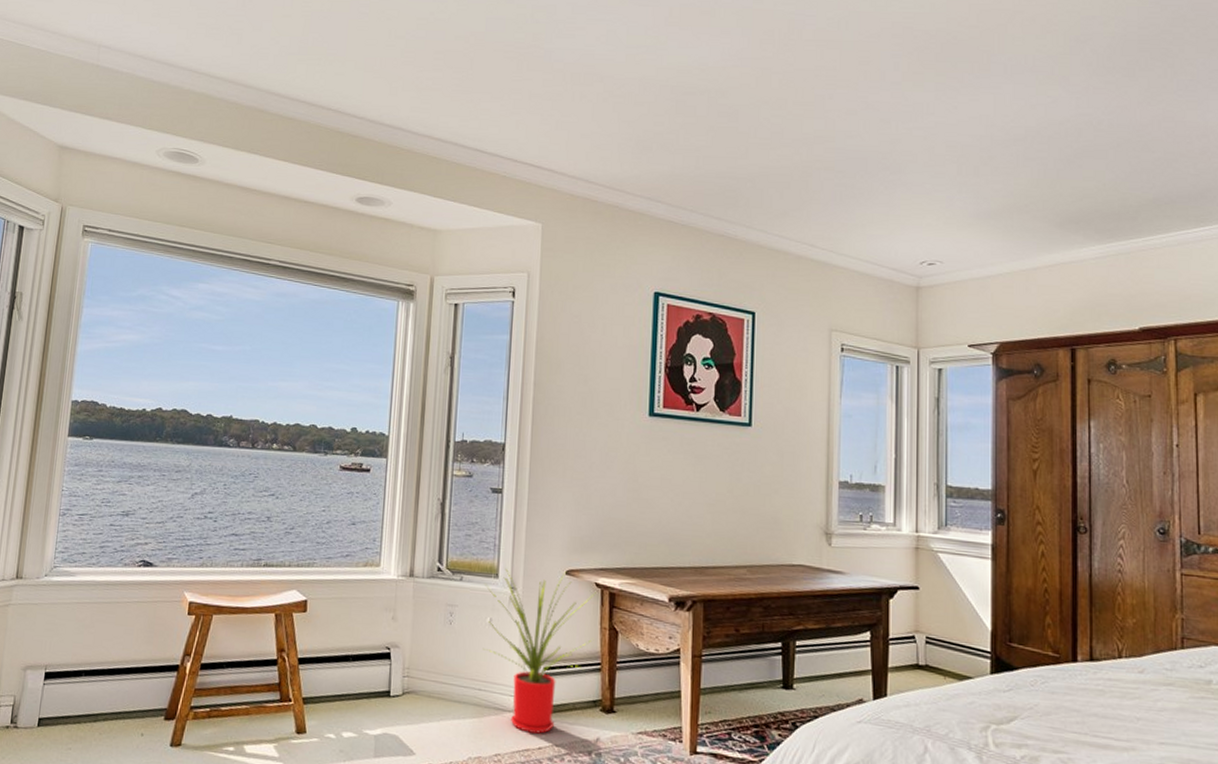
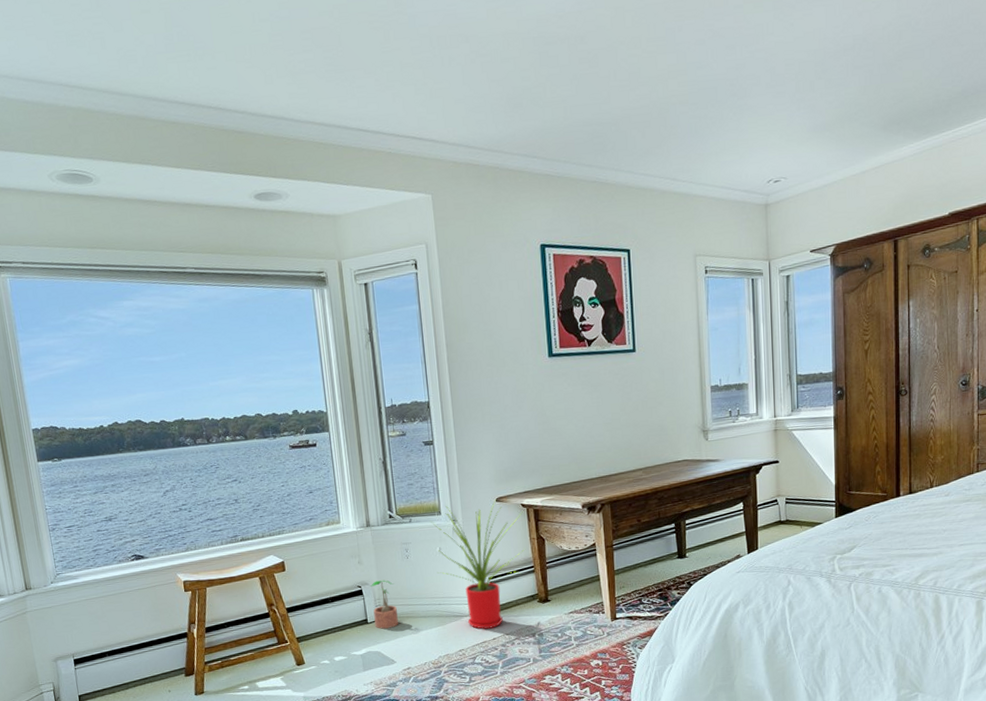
potted plant: none [398,644,430,708] -> present [370,580,398,629]

